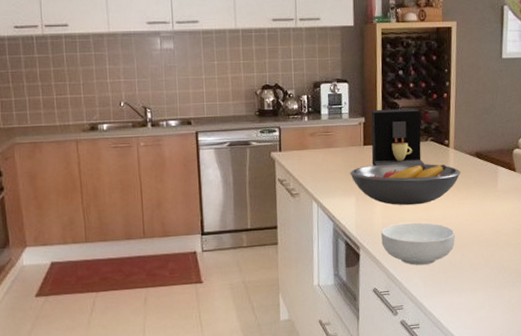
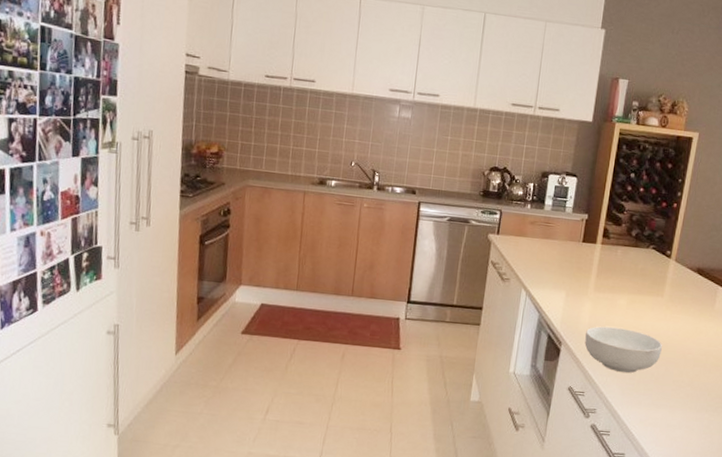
fruit bowl: present [350,163,460,206] -> none [564,263,678,311]
coffee maker: present [371,108,425,166] -> none [588,207,647,271]

